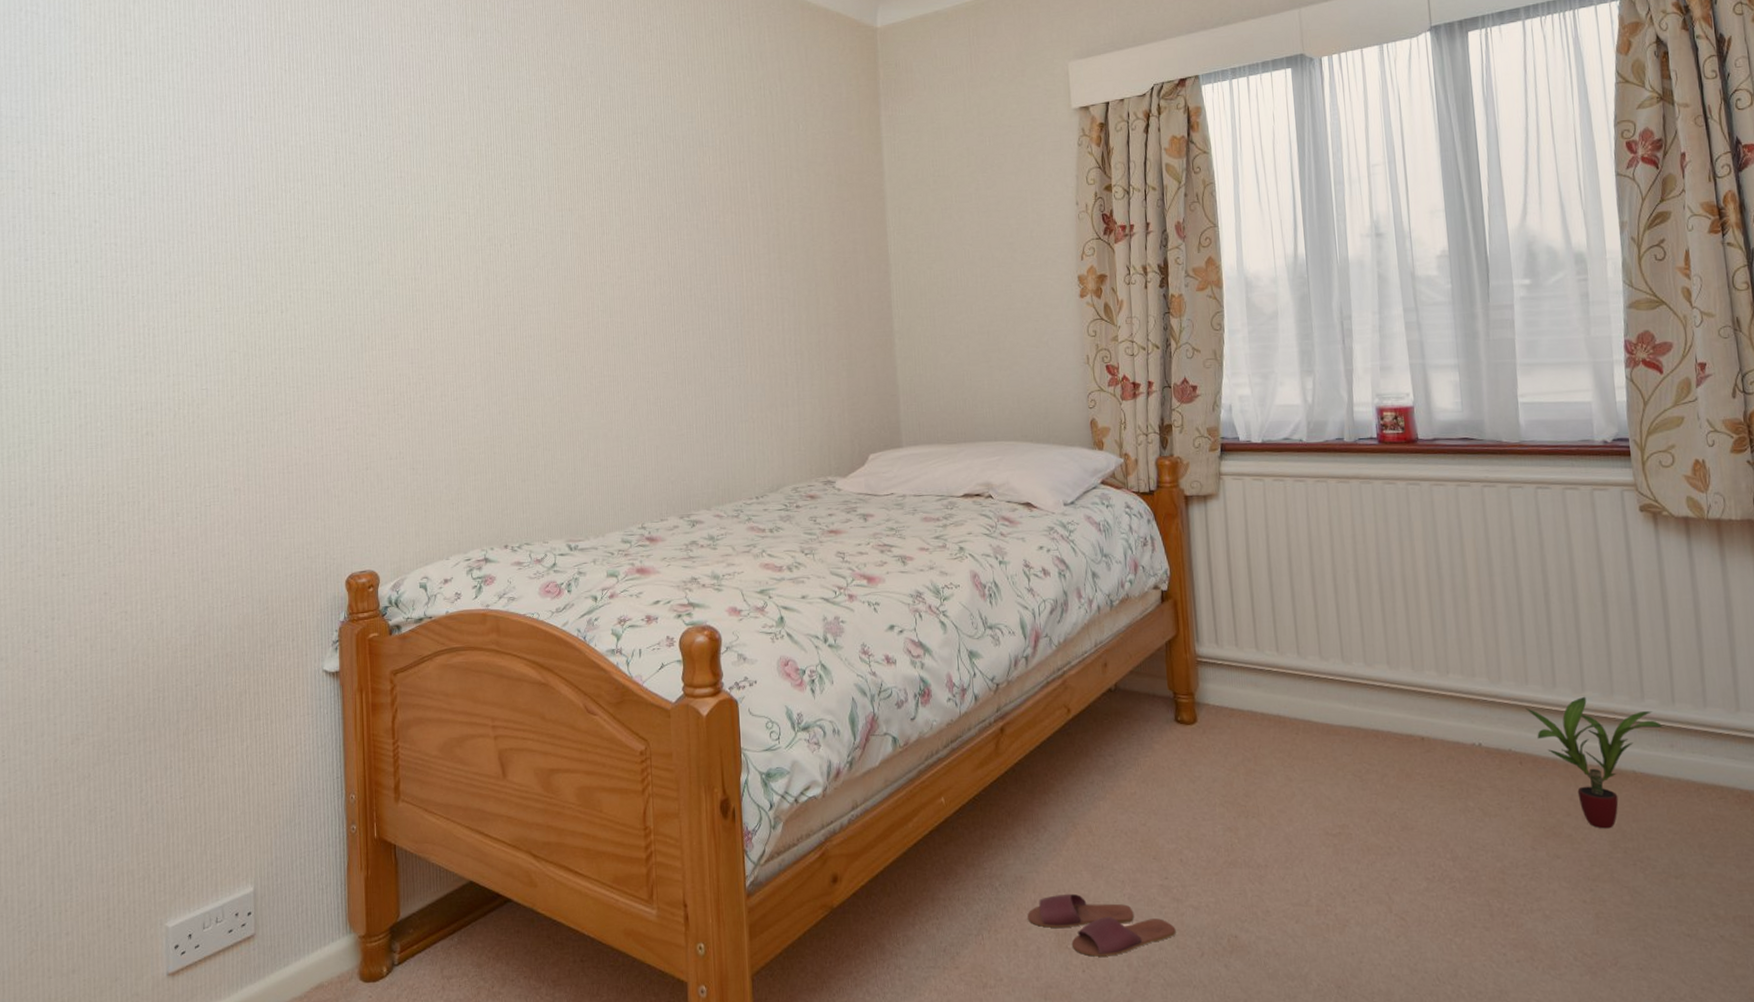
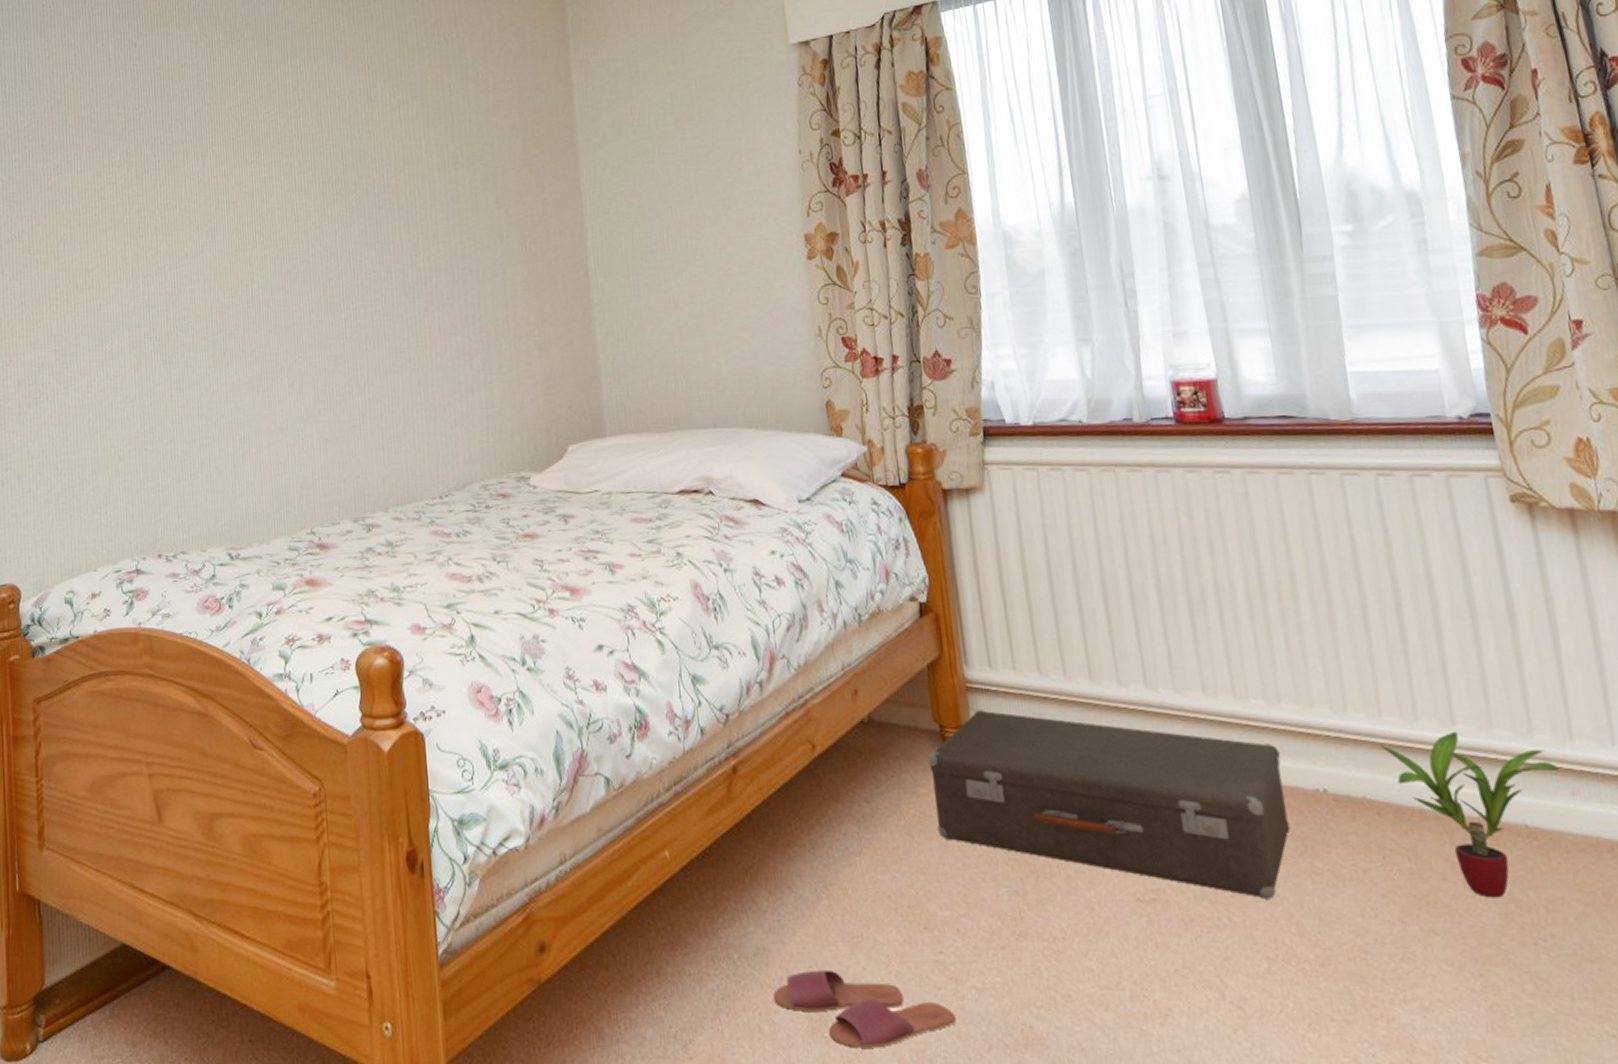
suitcase: none [1162,680,1451,832] -> present [928,710,1291,899]

